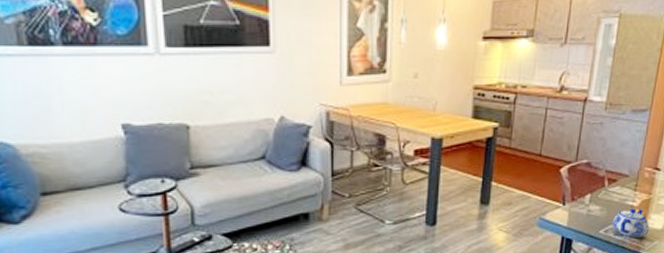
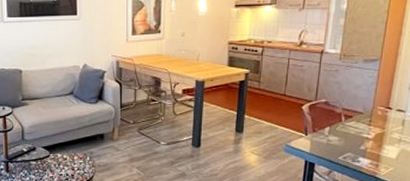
teapot: present [612,208,650,238] -> none [349,140,384,164]

